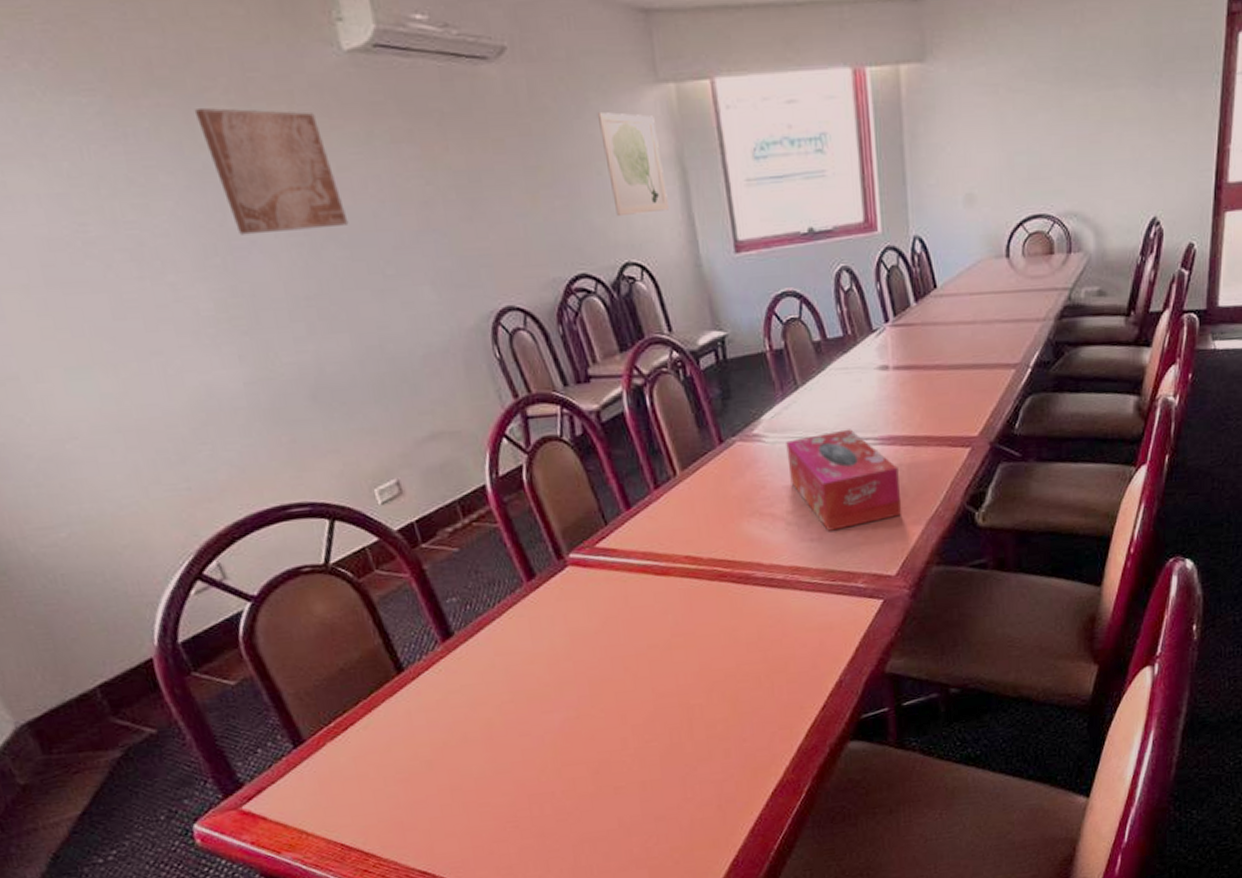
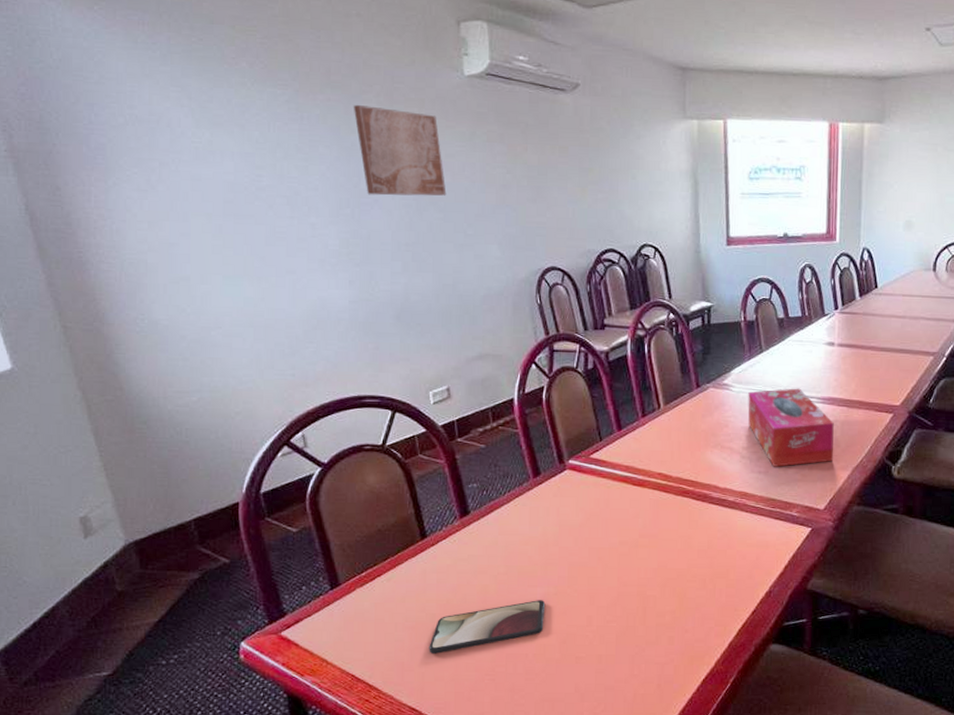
smartphone: none [430,727,569,807] -> present [429,600,546,654]
wall art: present [597,112,669,217] -> none [638,136,681,211]

